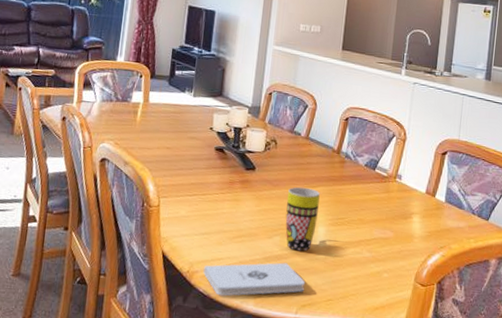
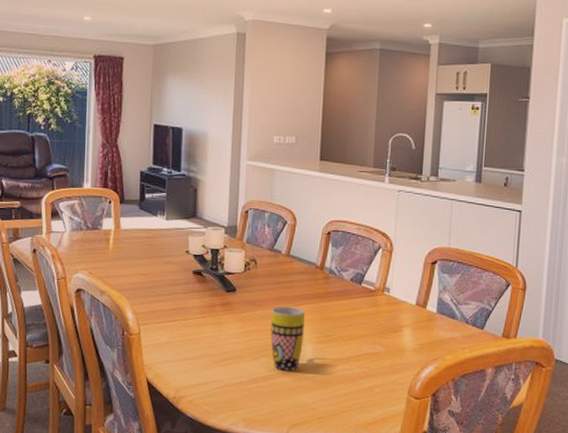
notepad: present [203,262,306,296] -> none [189,383,295,420]

